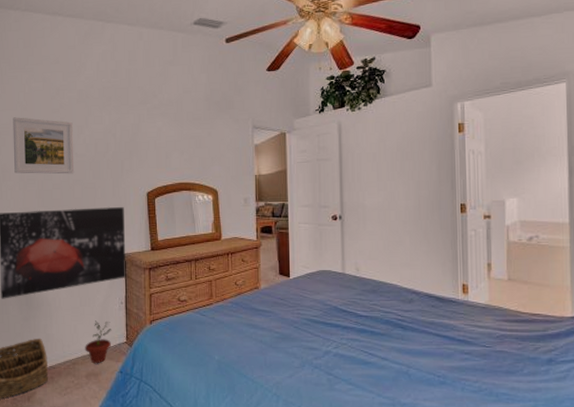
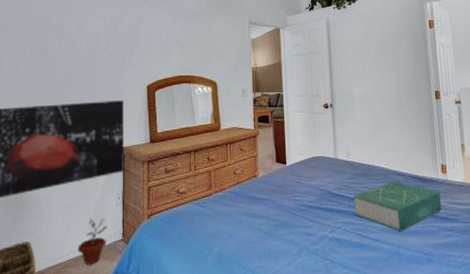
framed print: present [13,117,75,174] -> none [10,12,74,69]
book: none [360,300,460,352] -> present [352,181,442,232]

